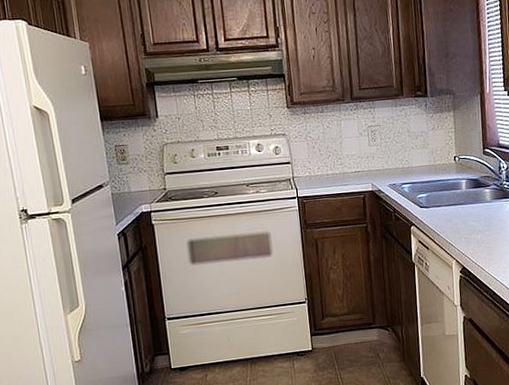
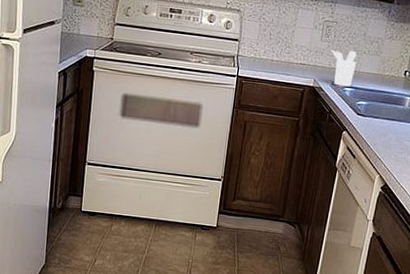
utensil holder: none [380,148,408,185] -> present [330,49,357,87]

